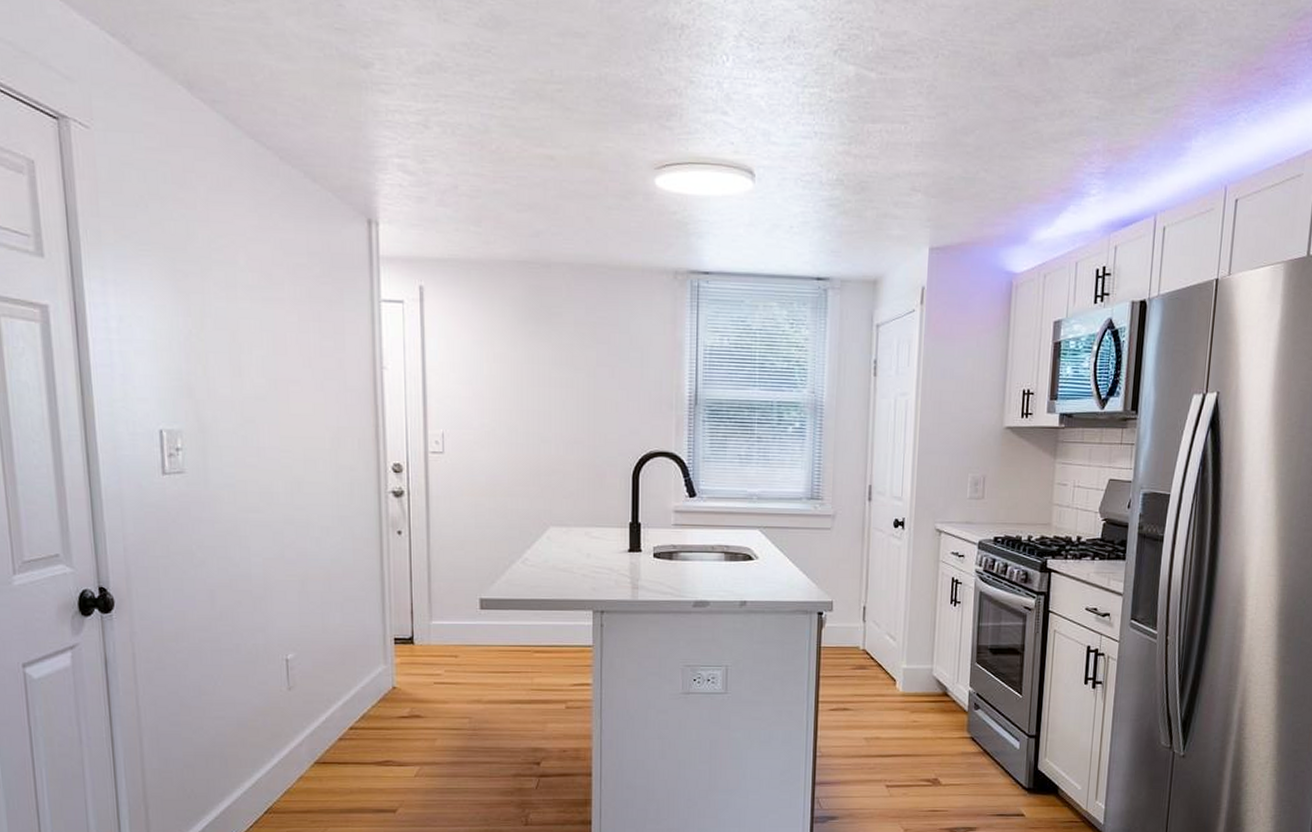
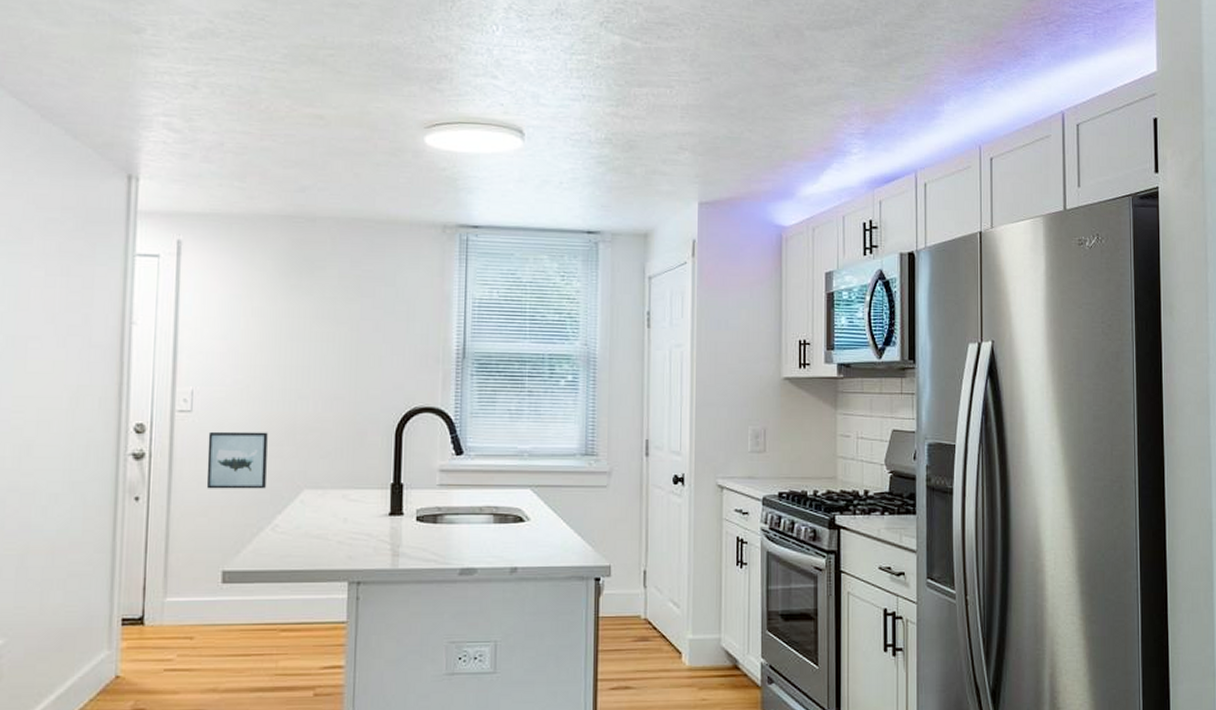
wall art: none [460,472,516,526] -> present [206,431,268,489]

